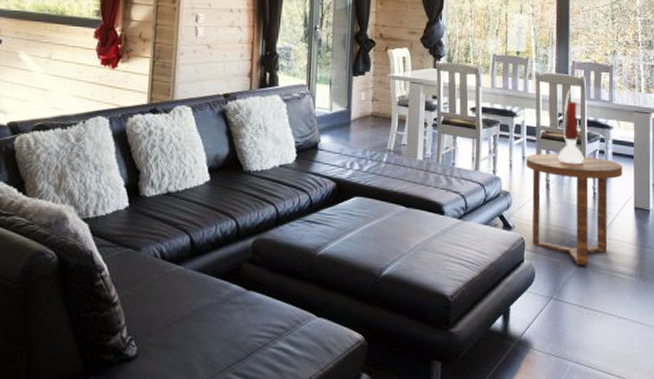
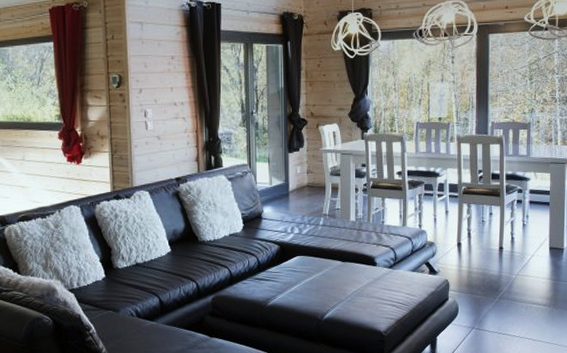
side table: present [526,153,623,266] -> none [449,206,539,300]
table lamp: present [558,87,583,164] -> none [479,146,502,214]

